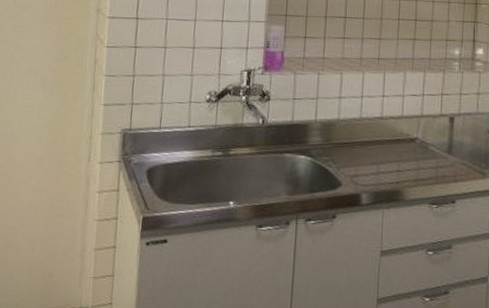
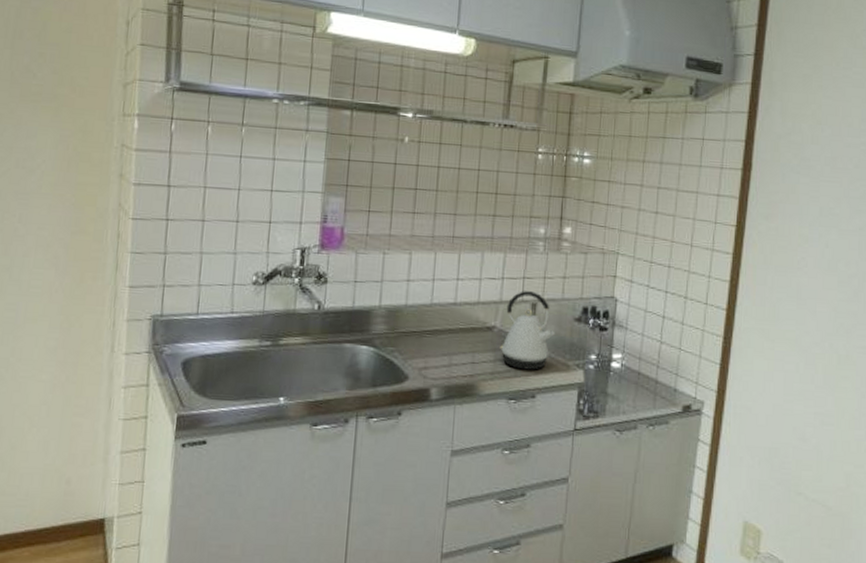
kettle: none [422,106,472,178] -> present [500,291,556,370]

